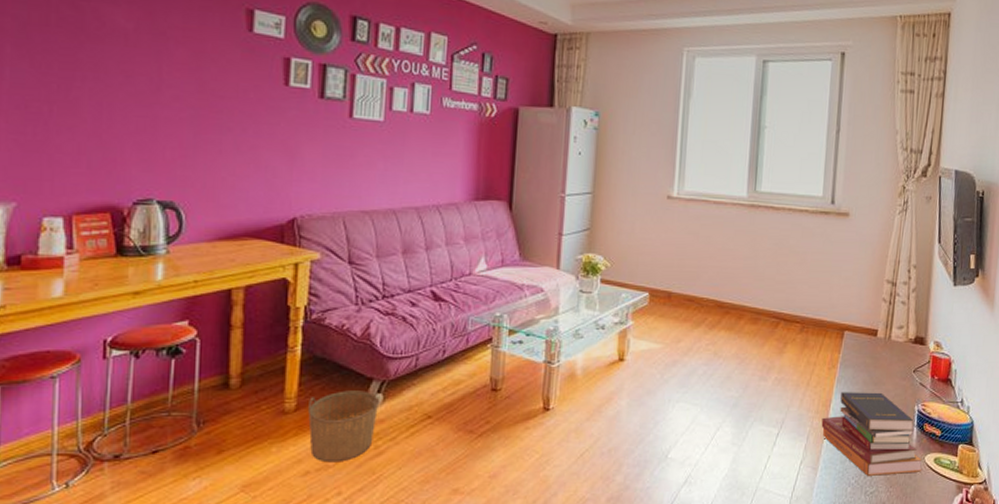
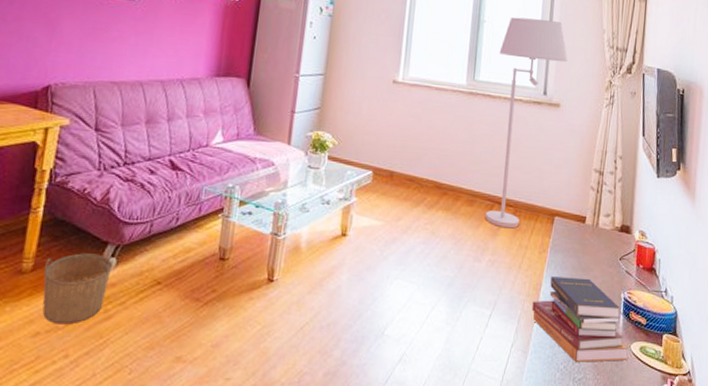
floor lamp: none [770,121,857,345] -> present [485,17,568,229]

